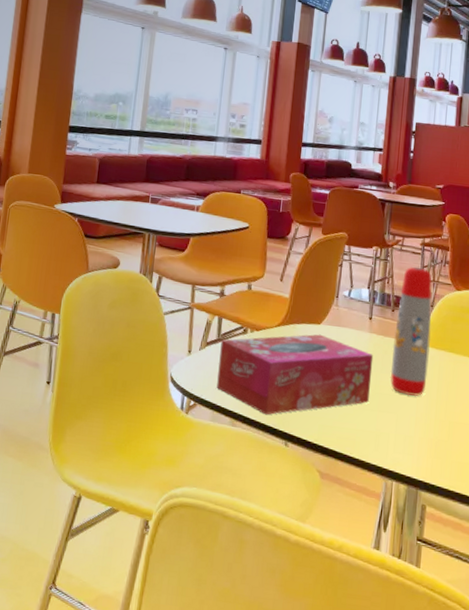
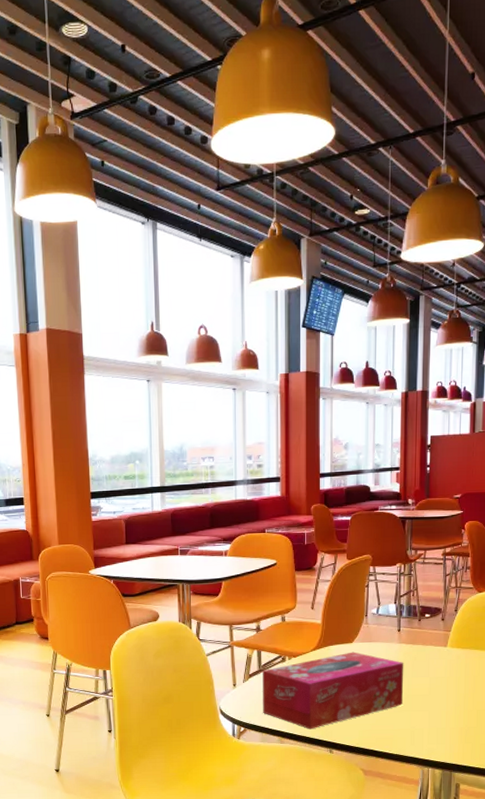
water bottle: present [390,266,432,396] -> none [420,576,456,694]

